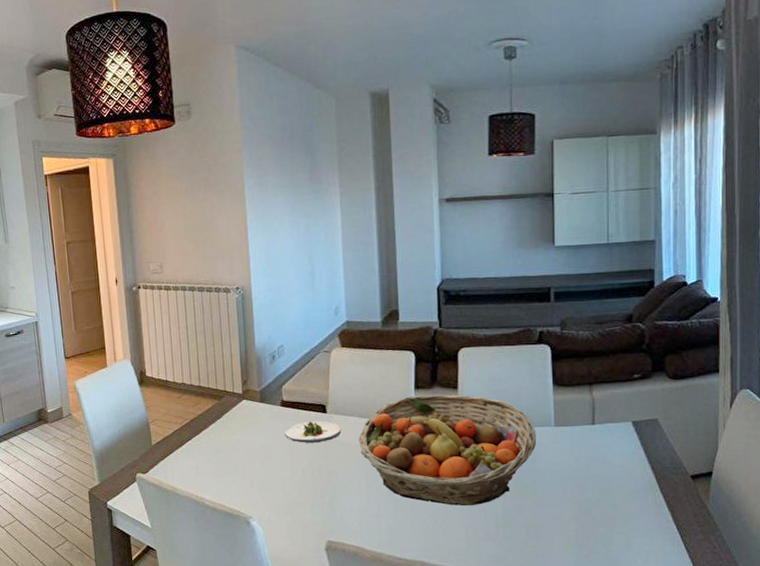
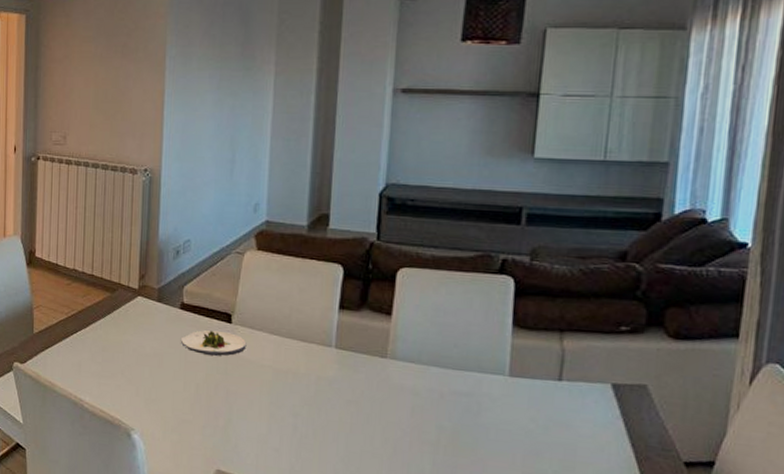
fruit basket: present [358,395,537,506] -> none [265,317,485,457]

